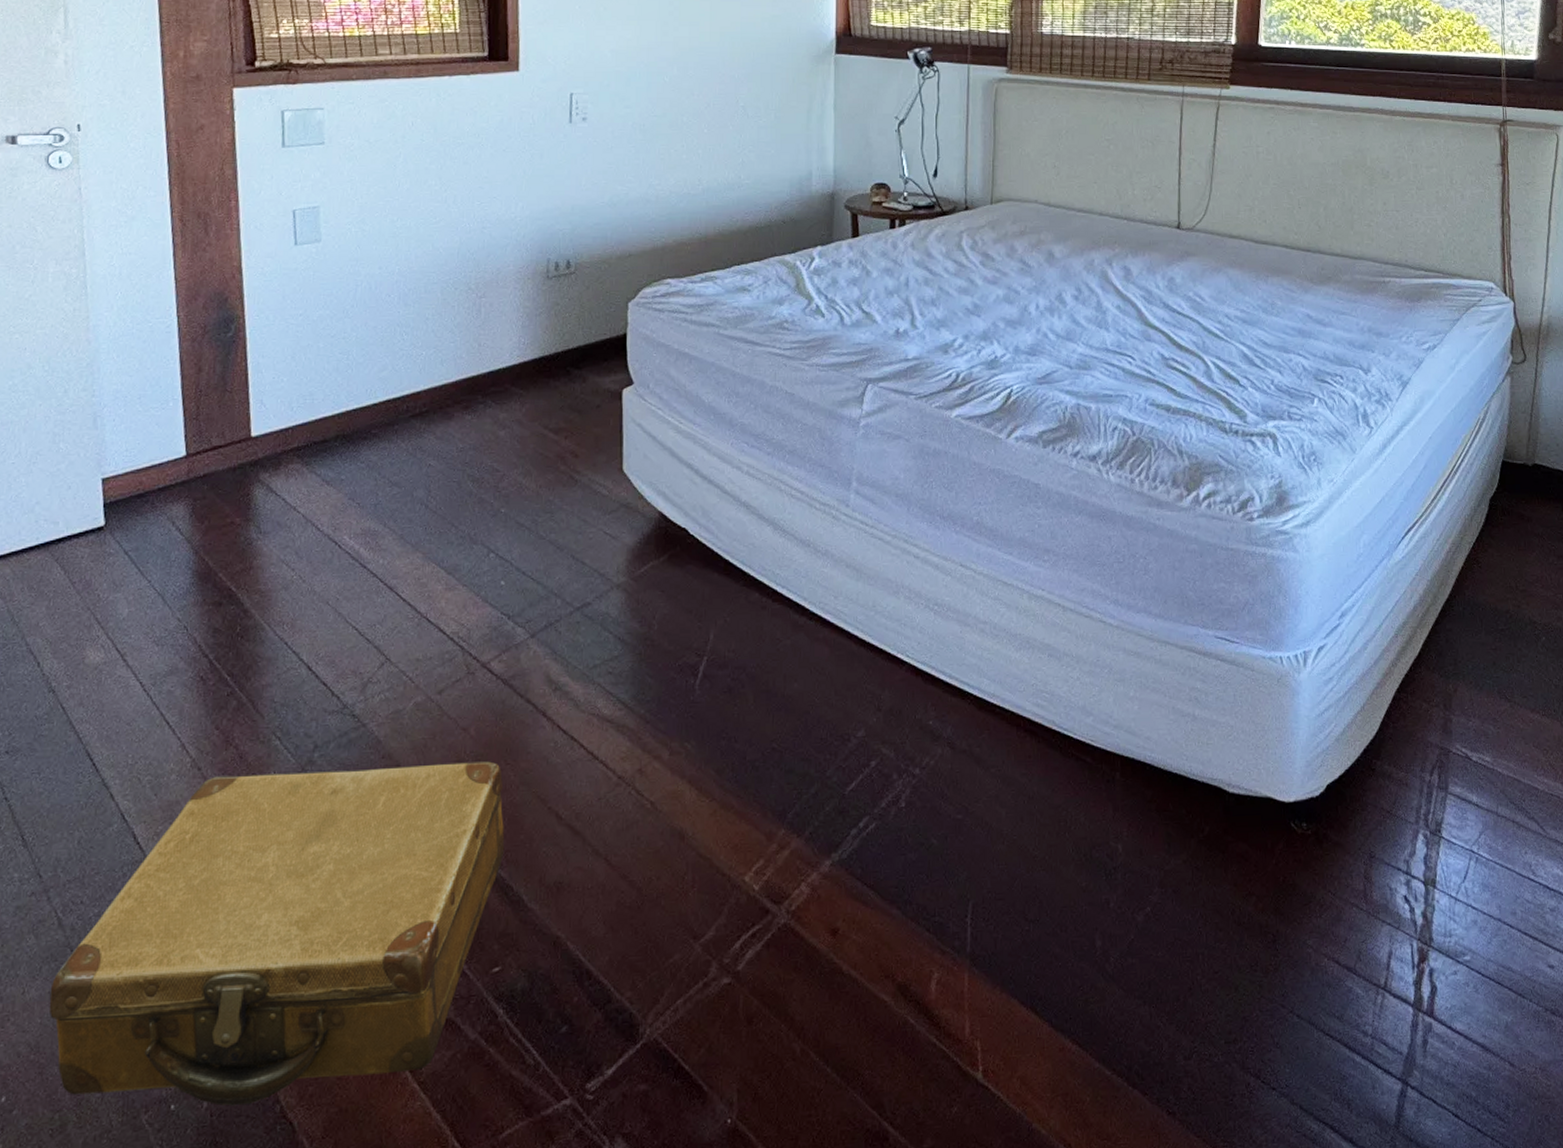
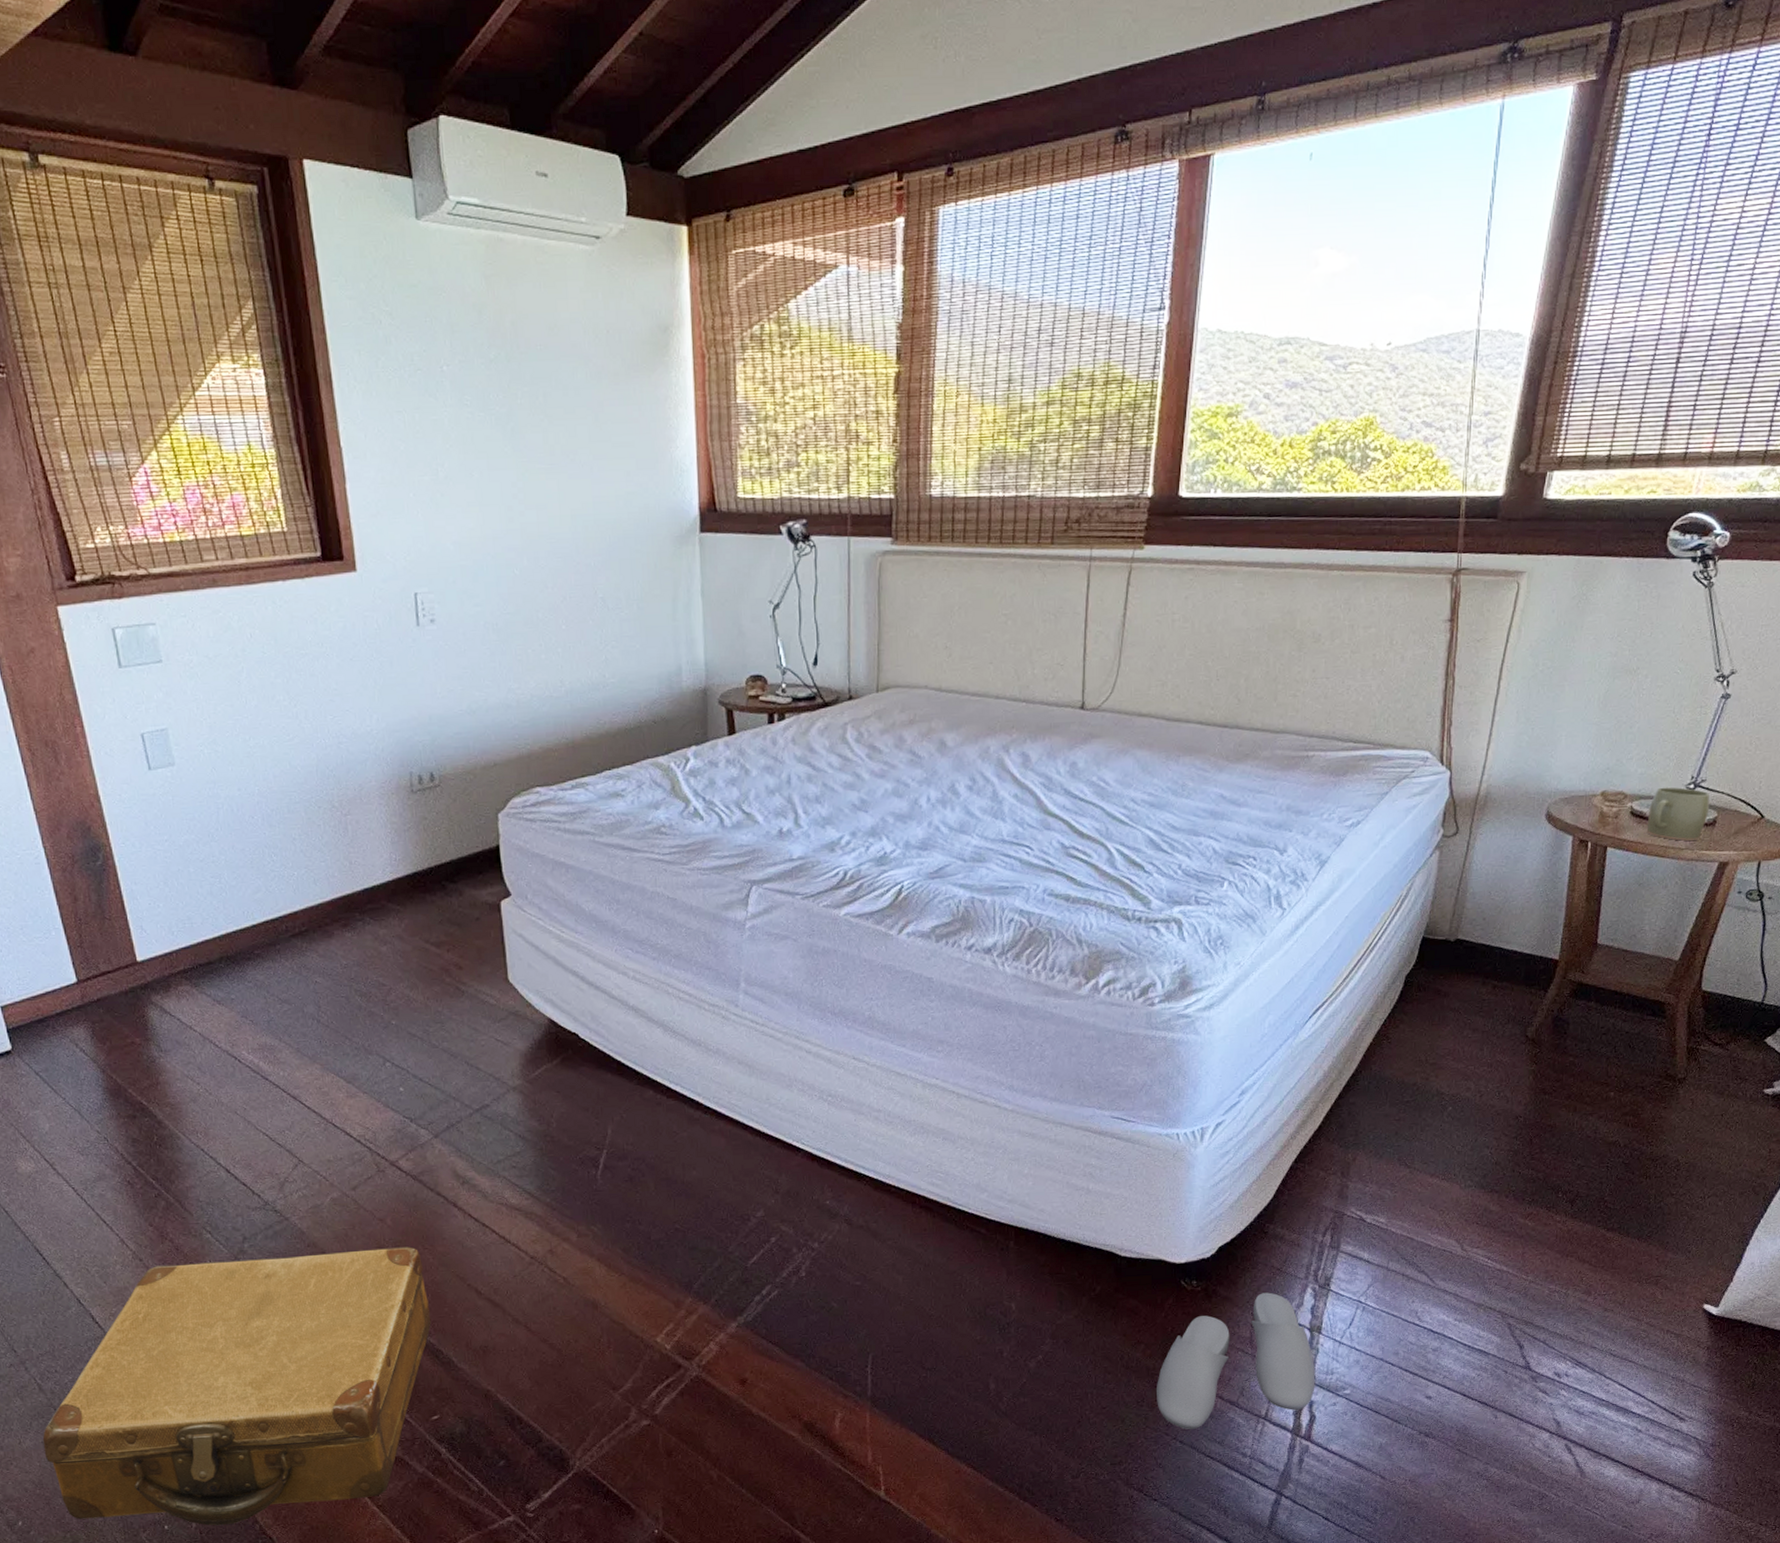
slippers: none [1270,838,1434,1001] -> present [1157,1292,1316,1429]

